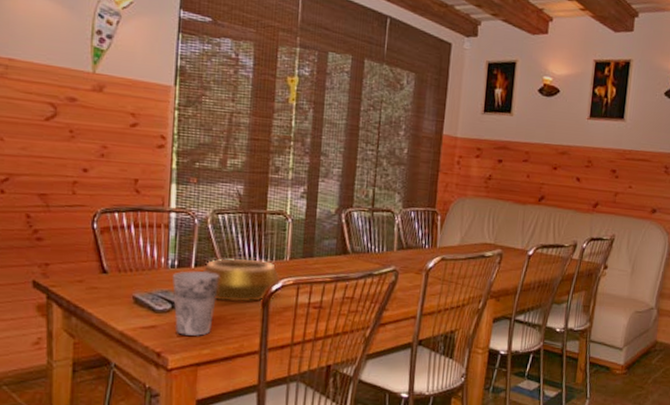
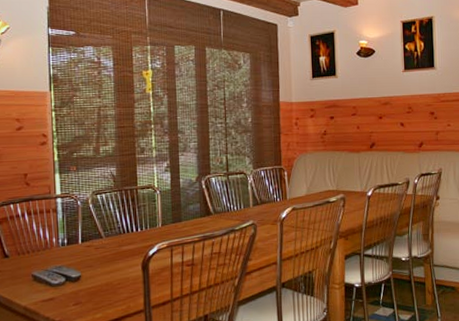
cup: present [172,271,219,336] -> none [64,245,103,304]
decorative bowl: present [202,257,280,303] -> none [88,229,156,269]

